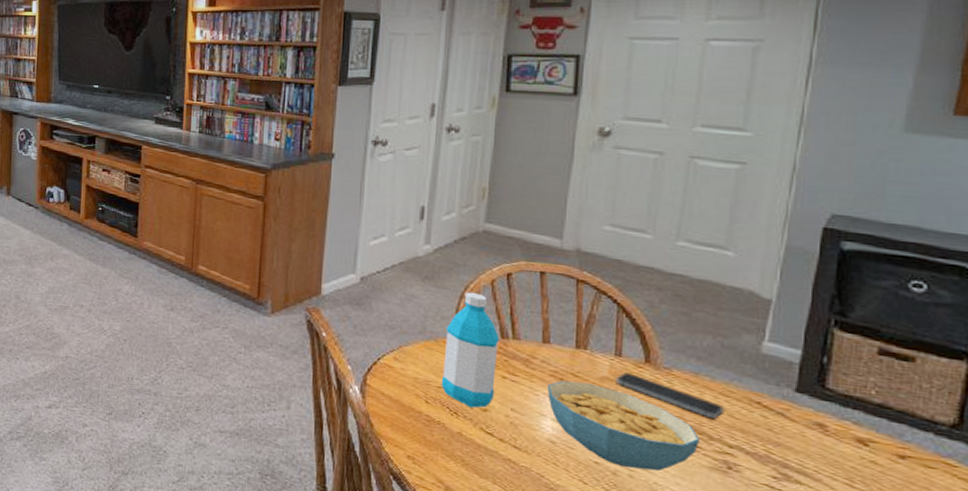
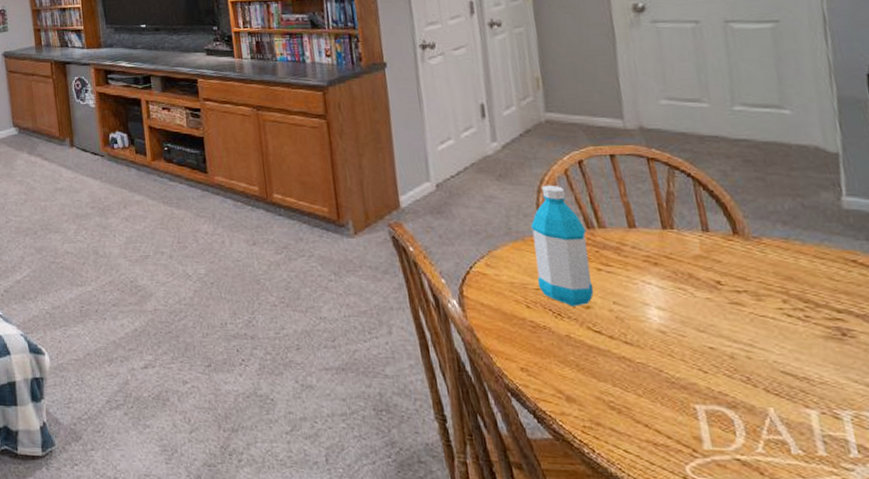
cereal bowl: present [546,380,701,471] -> none [643,264,808,349]
smartphone: present [615,372,725,419] -> none [708,247,824,285]

